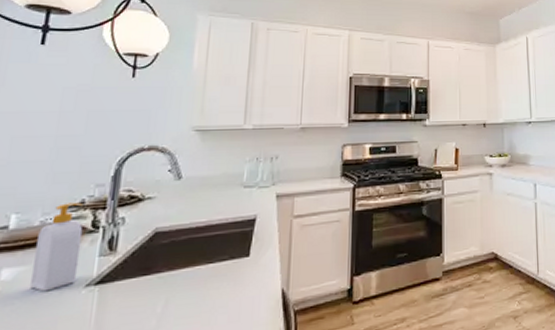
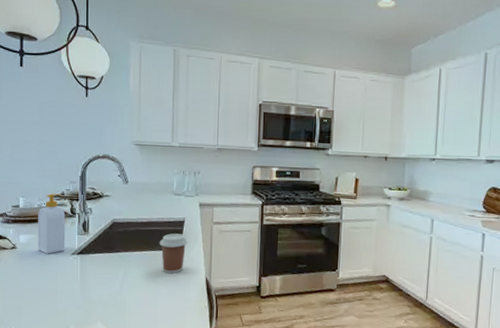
coffee cup: none [219,236,260,292] -> present [159,233,188,274]

